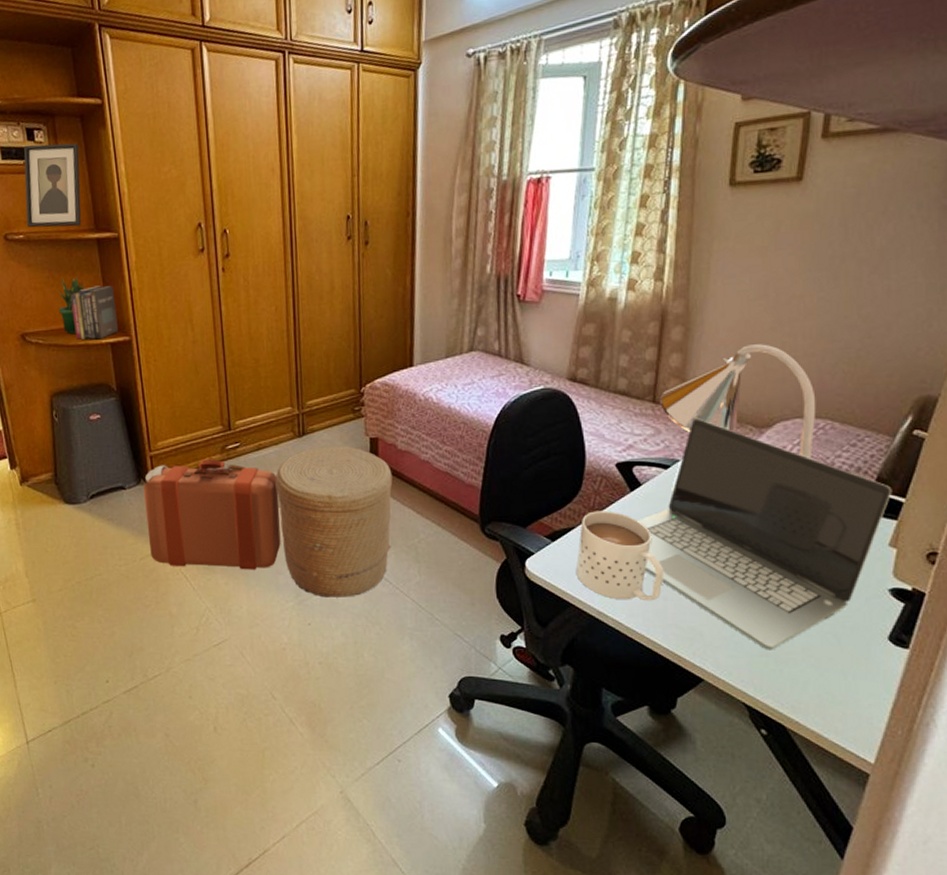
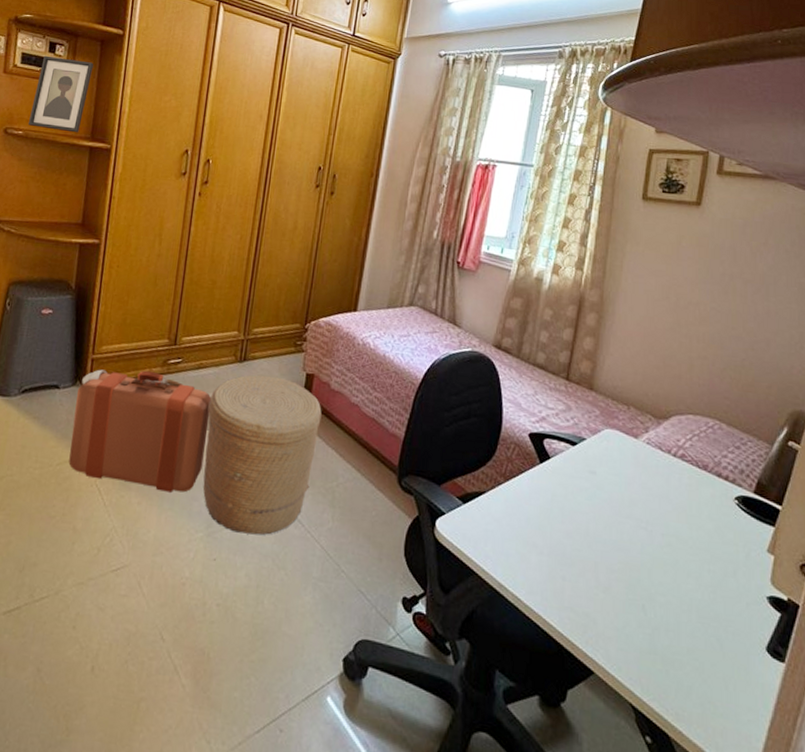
planter: present [58,277,86,334] -> none [37,176,69,229]
books: present [70,285,118,340] -> none [48,188,95,238]
mug: present [575,511,665,601] -> none [482,478,565,580]
laptop: present [636,418,893,650] -> none [543,401,771,648]
table lamp: present [660,344,816,459] -> none [573,339,707,456]

